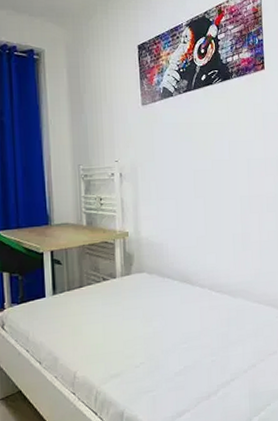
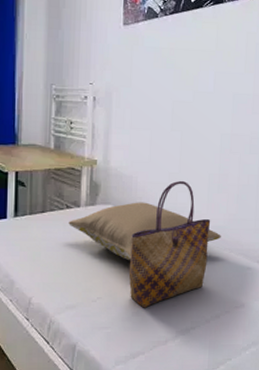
pillow: none [106,266,250,324] -> present [68,202,221,261]
tote bag: none [167,242,240,367] -> present [128,180,211,308]

